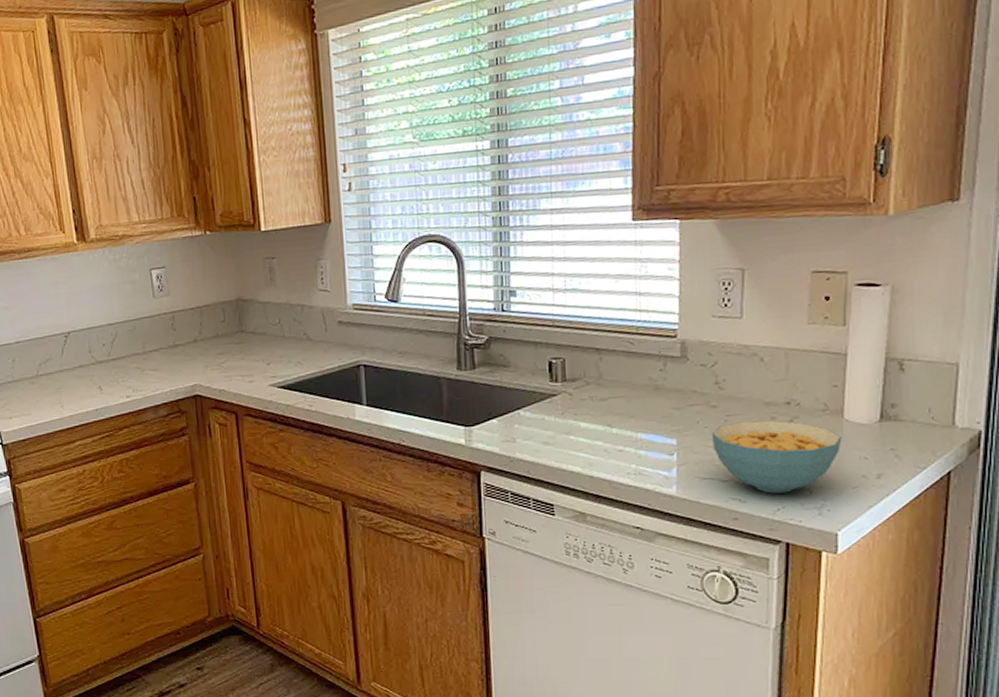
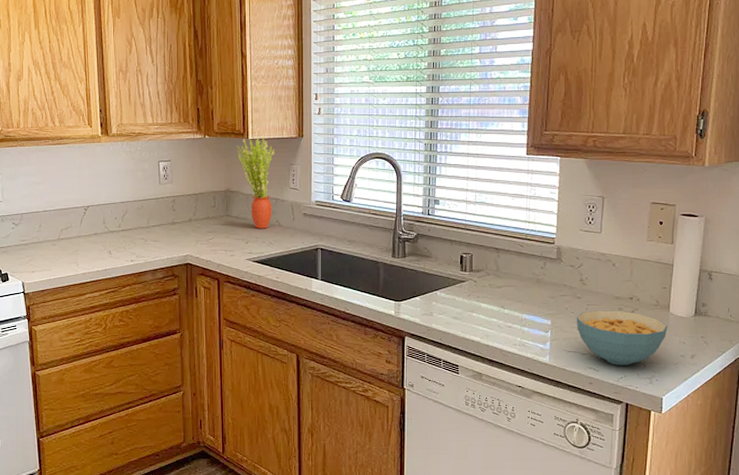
potted plant: none [247,227,298,346] -> present [237,137,275,229]

